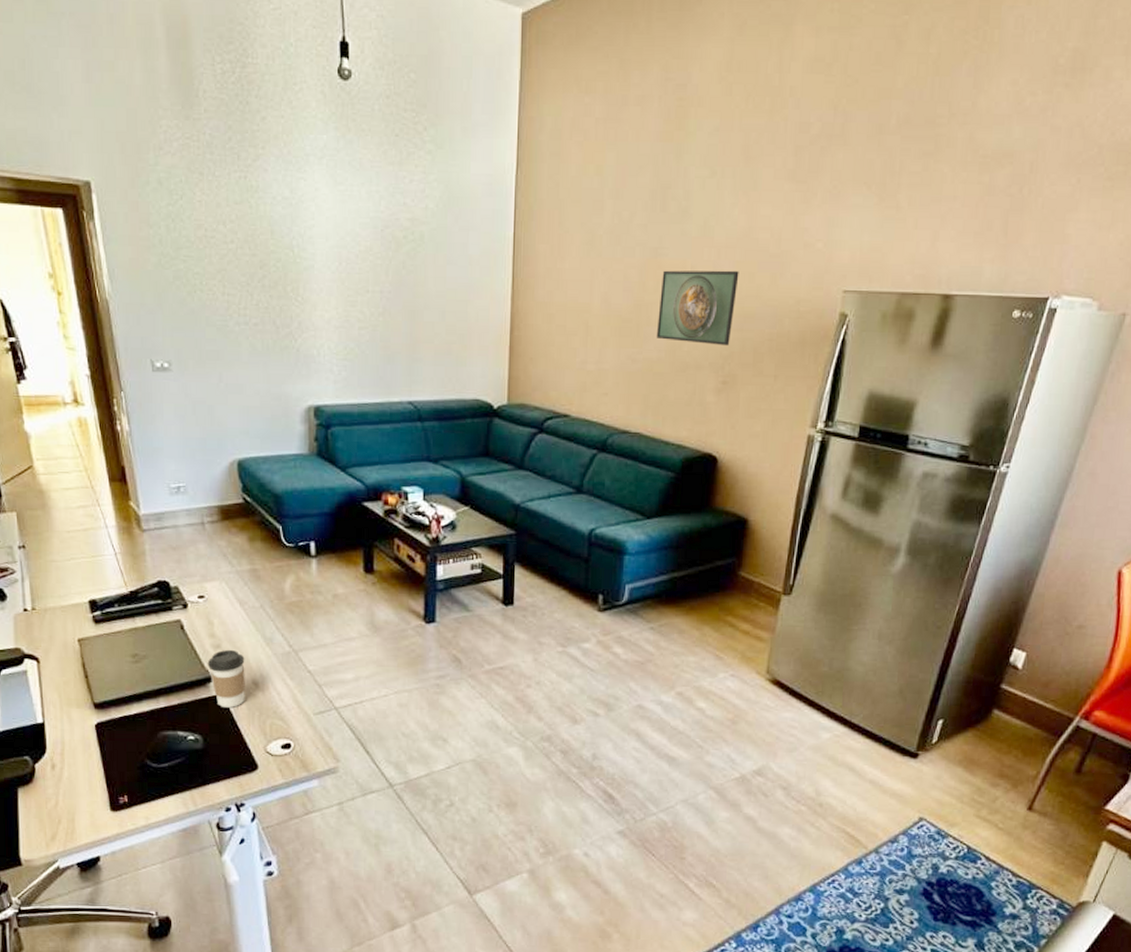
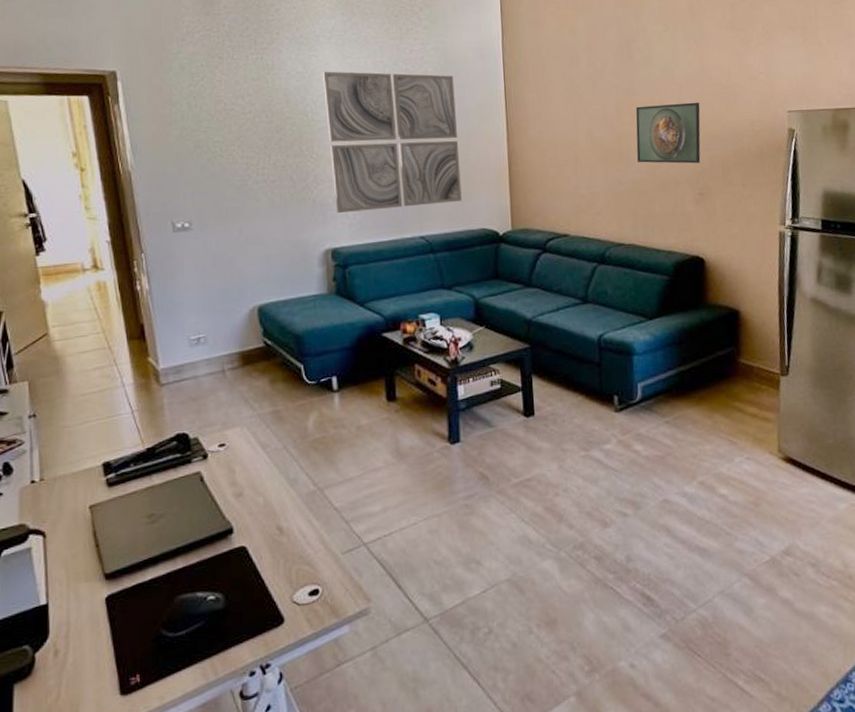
coffee cup: present [207,649,245,707] -> none [228,495,269,559]
wall art: none [311,199,457,368] -> present [322,71,462,214]

